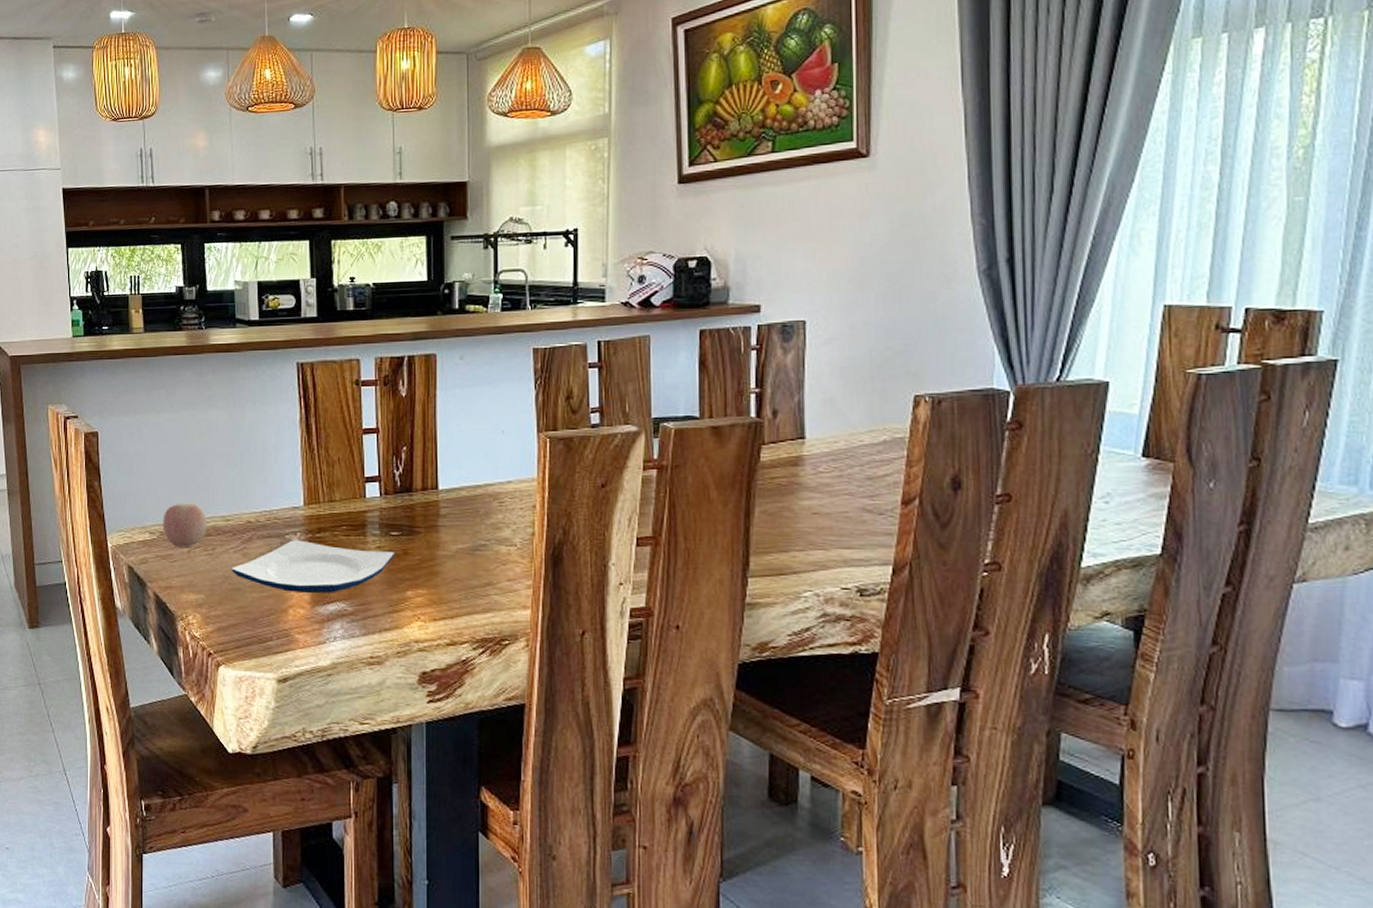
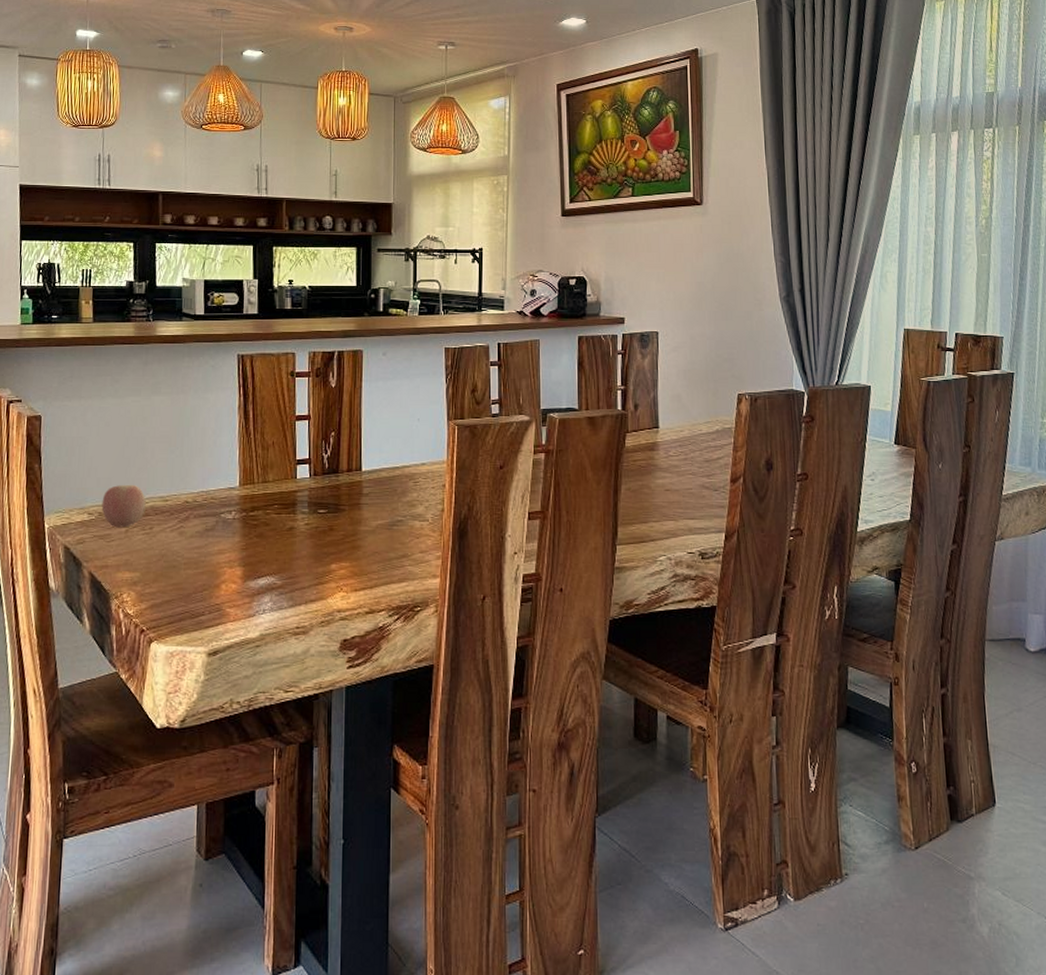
plate: present [232,540,394,593] -> none [168,518,321,568]

